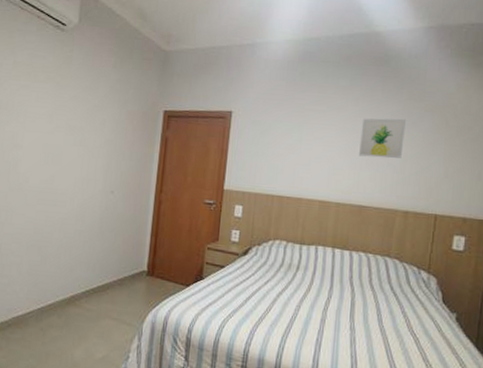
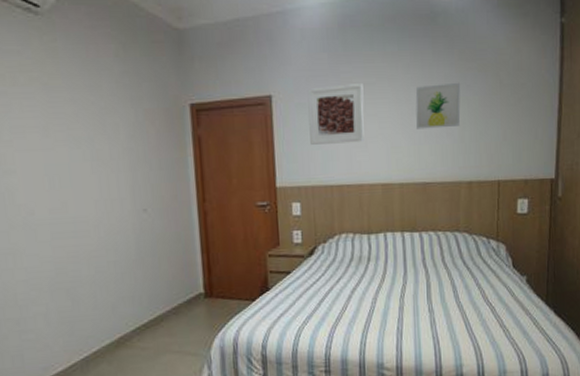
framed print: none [259,109,314,161] -> present [307,84,364,145]

